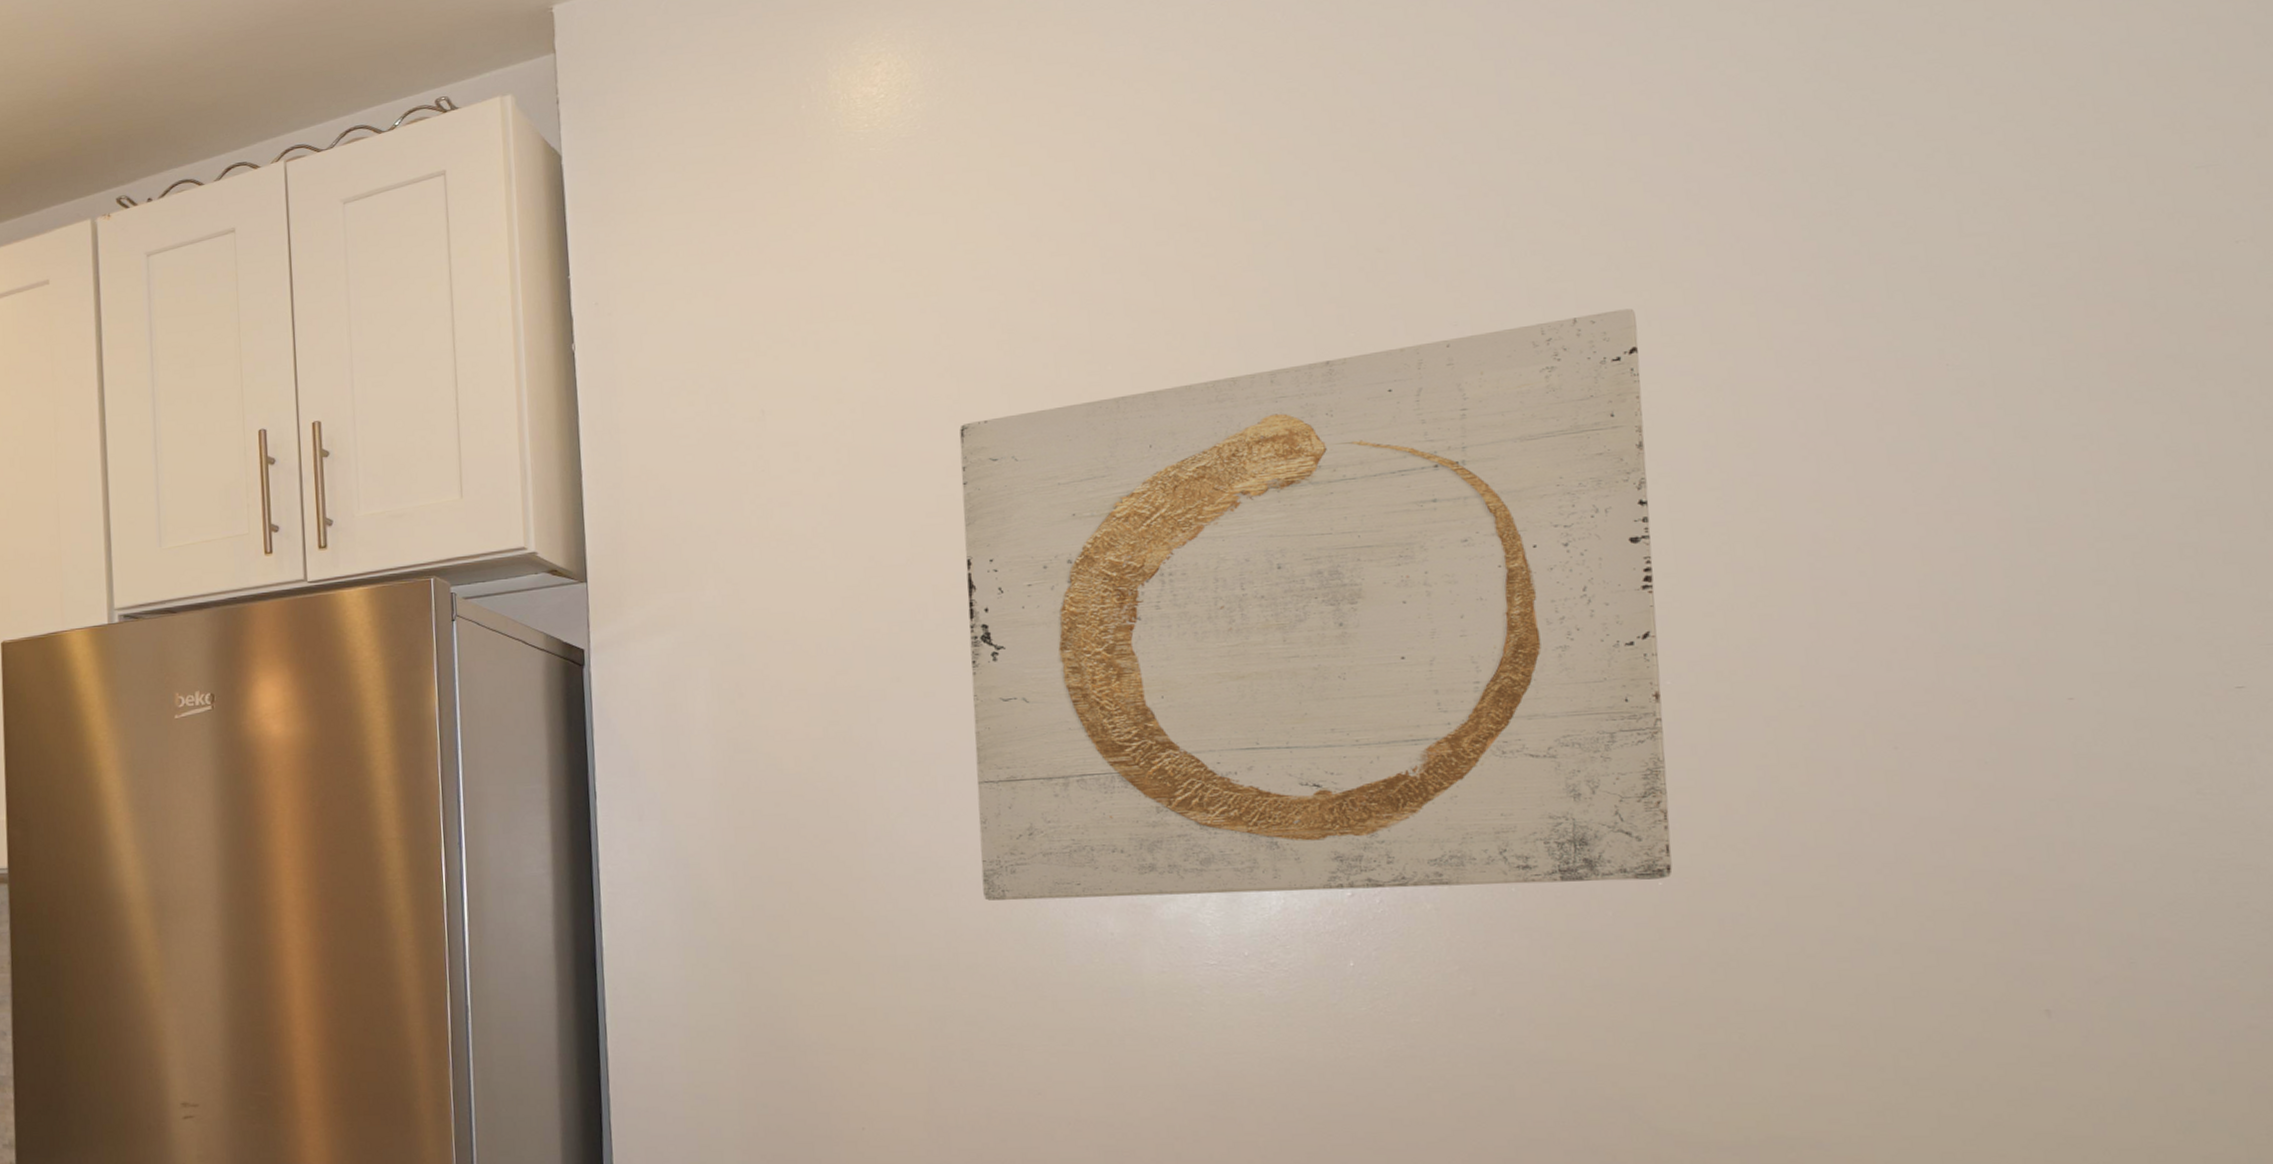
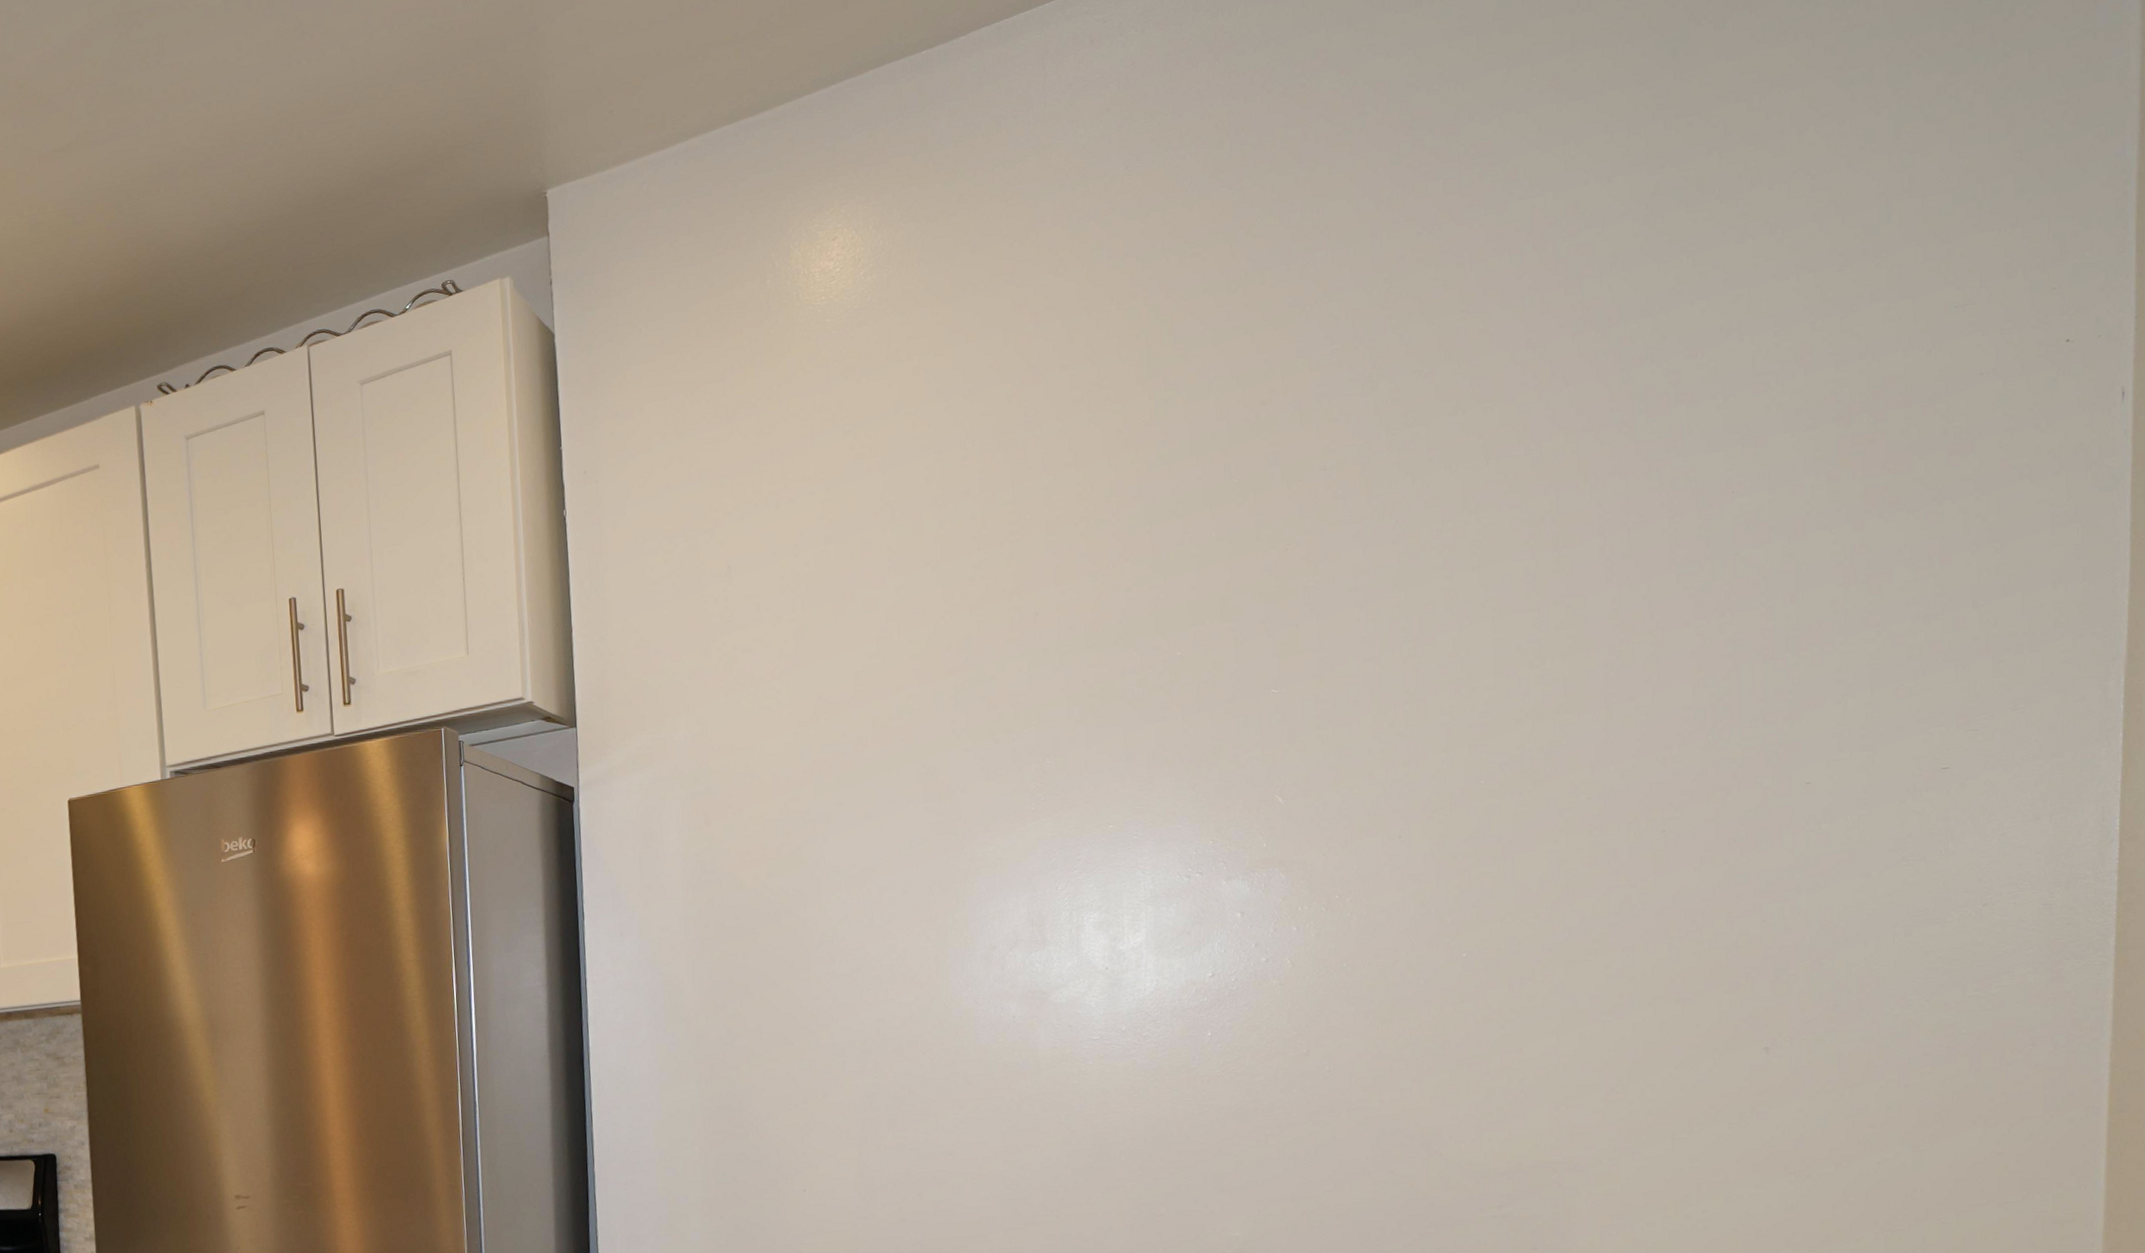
wall art: present [959,308,1673,901] -> none [898,449,1477,993]

